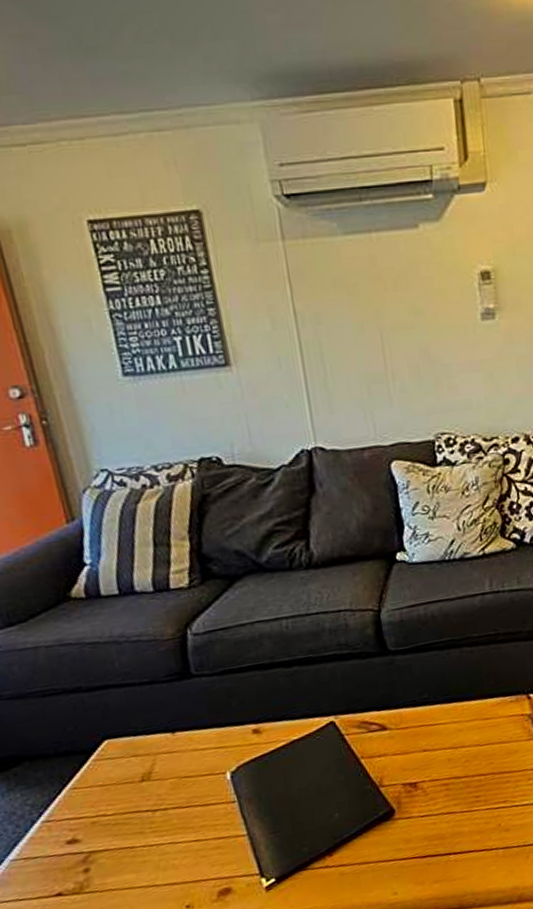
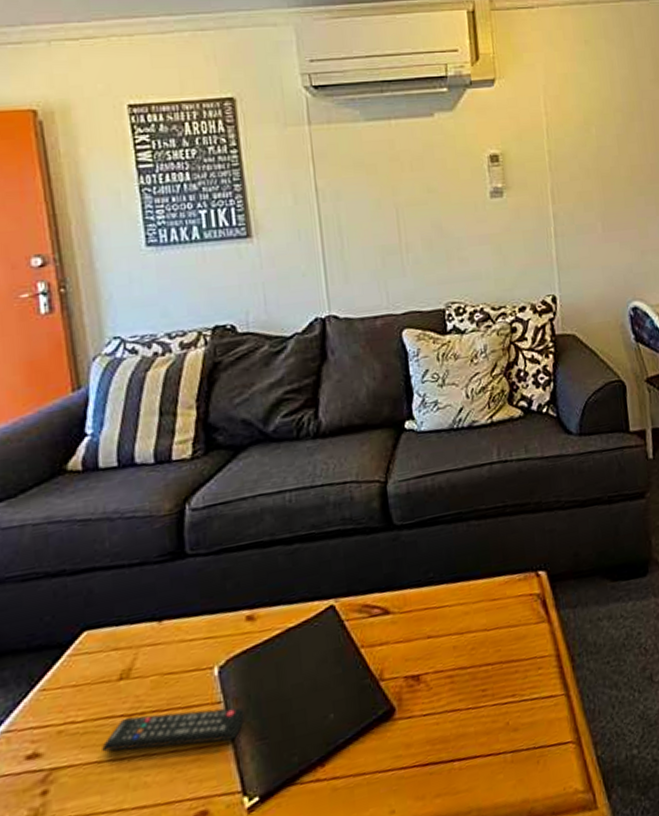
remote control: none [132,806,258,840] -> present [102,707,246,752]

